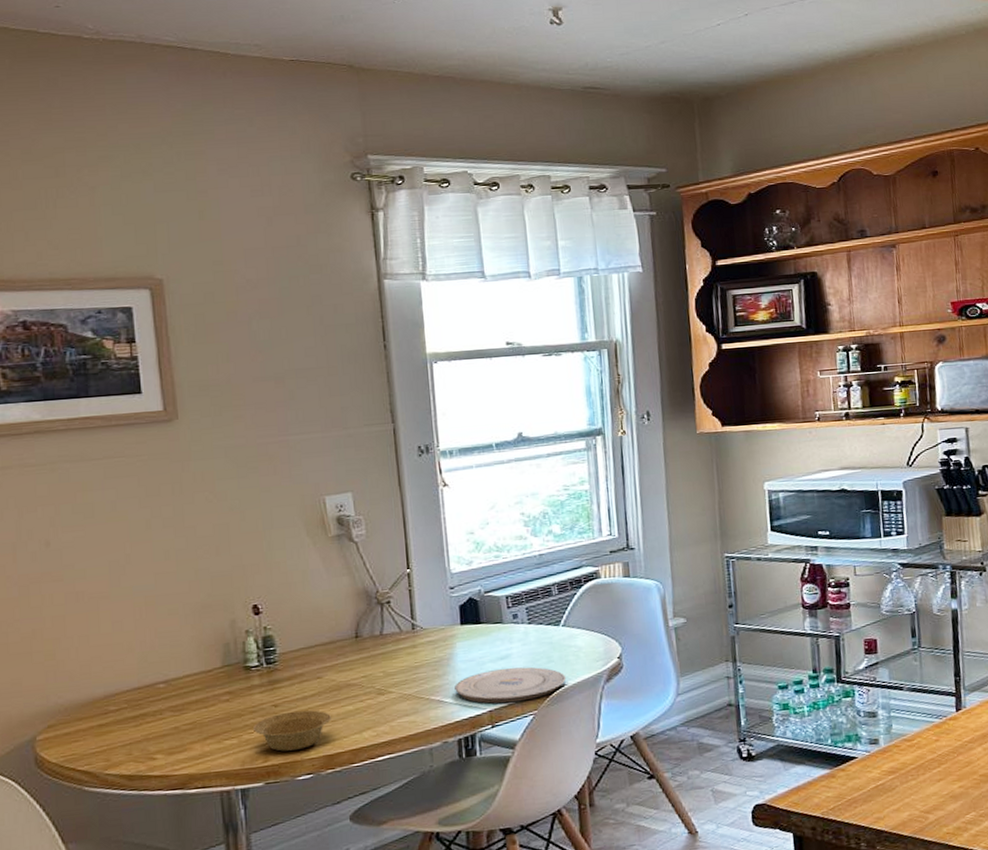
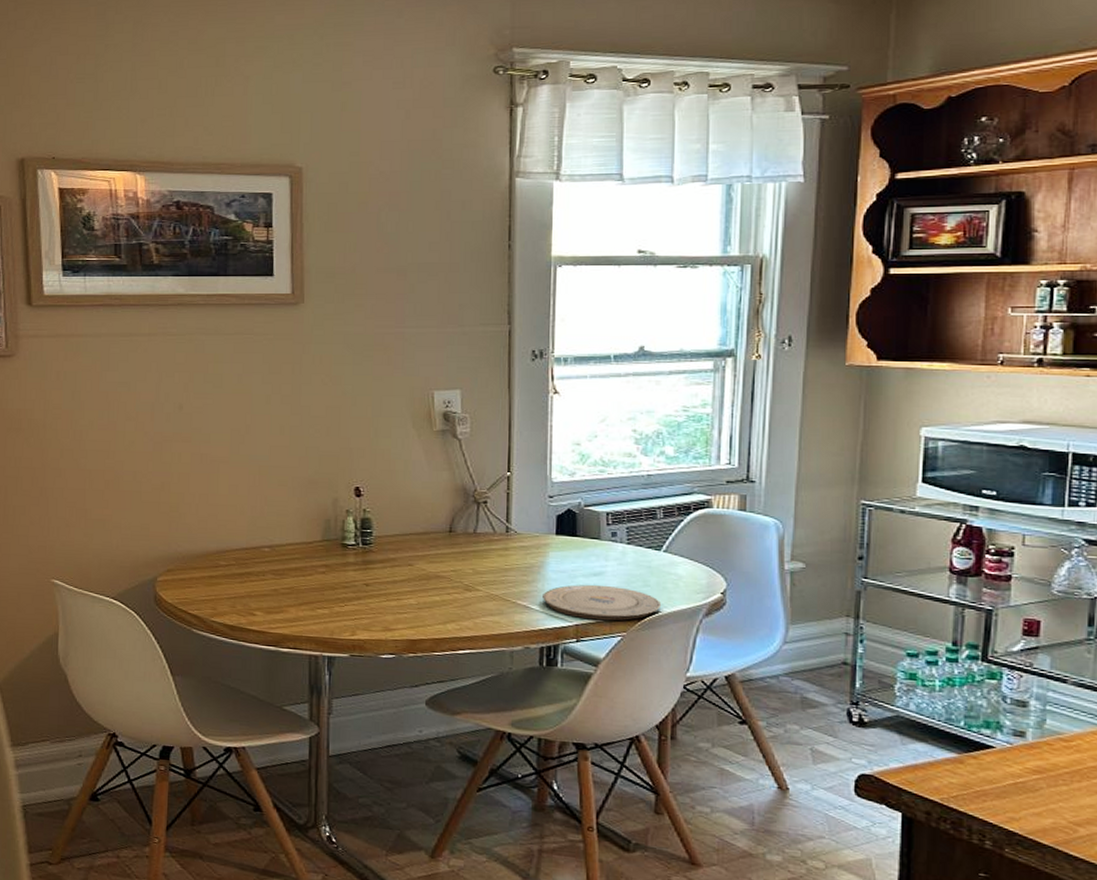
bowl: present [253,710,331,752] -> none [345,592,418,630]

